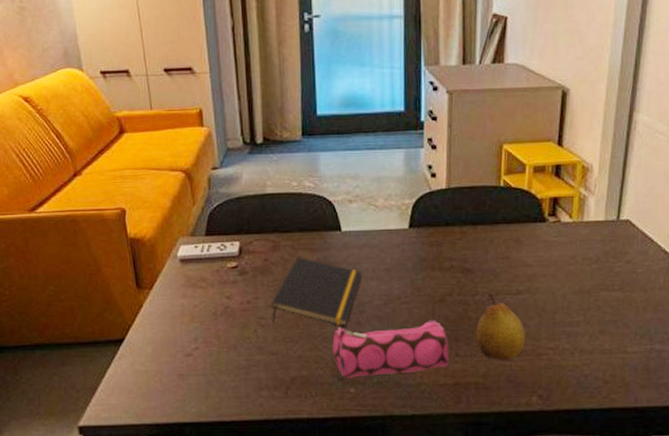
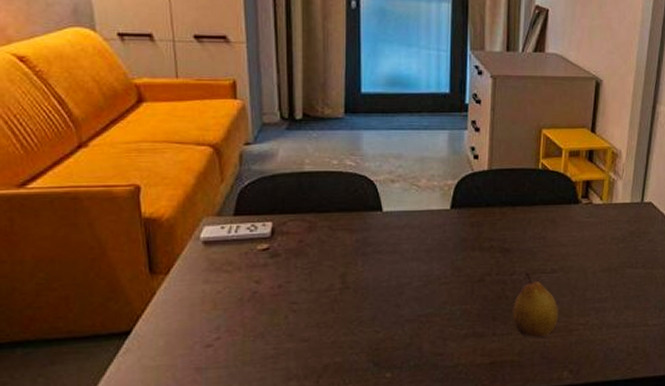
notepad: present [271,257,362,326] -> none [305,238,402,309]
pencil case: present [332,319,449,379] -> none [369,299,486,364]

